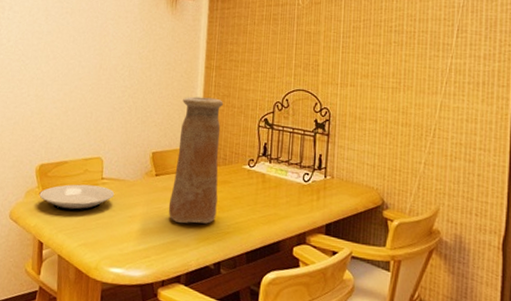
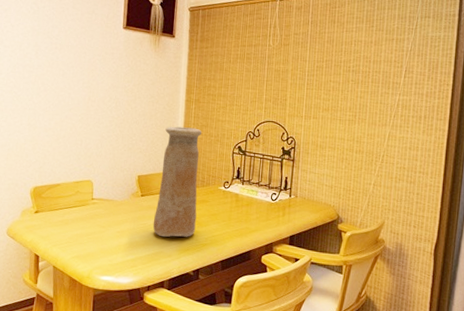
plate: present [39,184,115,211] -> none [34,204,104,228]

